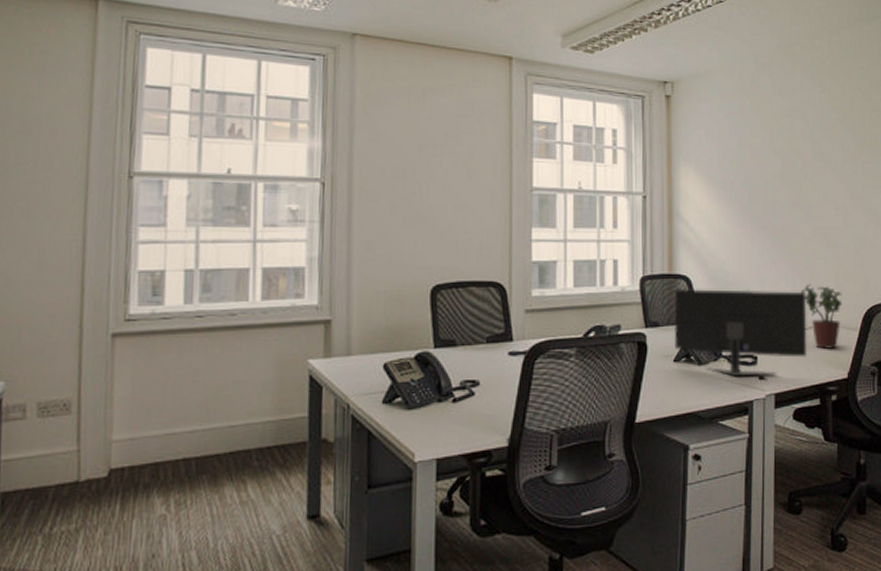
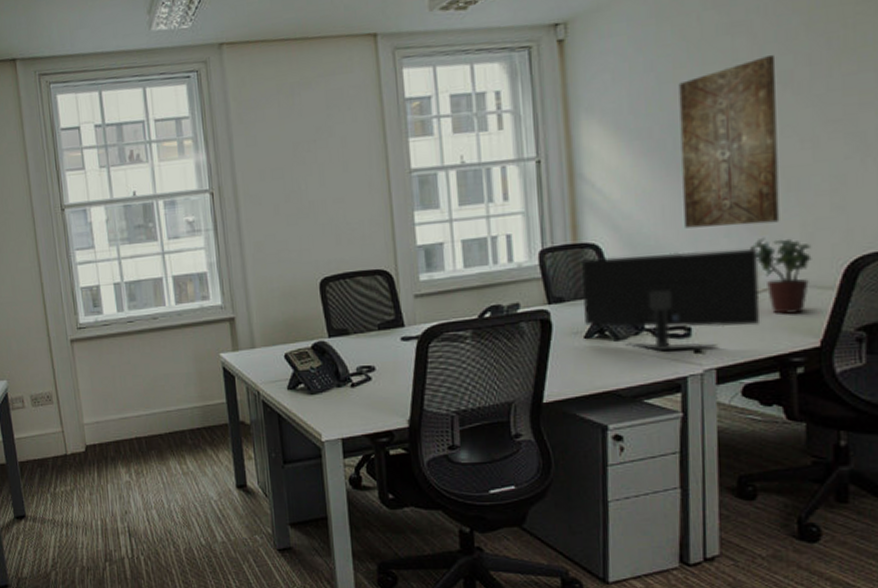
wall art: none [754,139,822,272] -> present [678,55,780,229]

